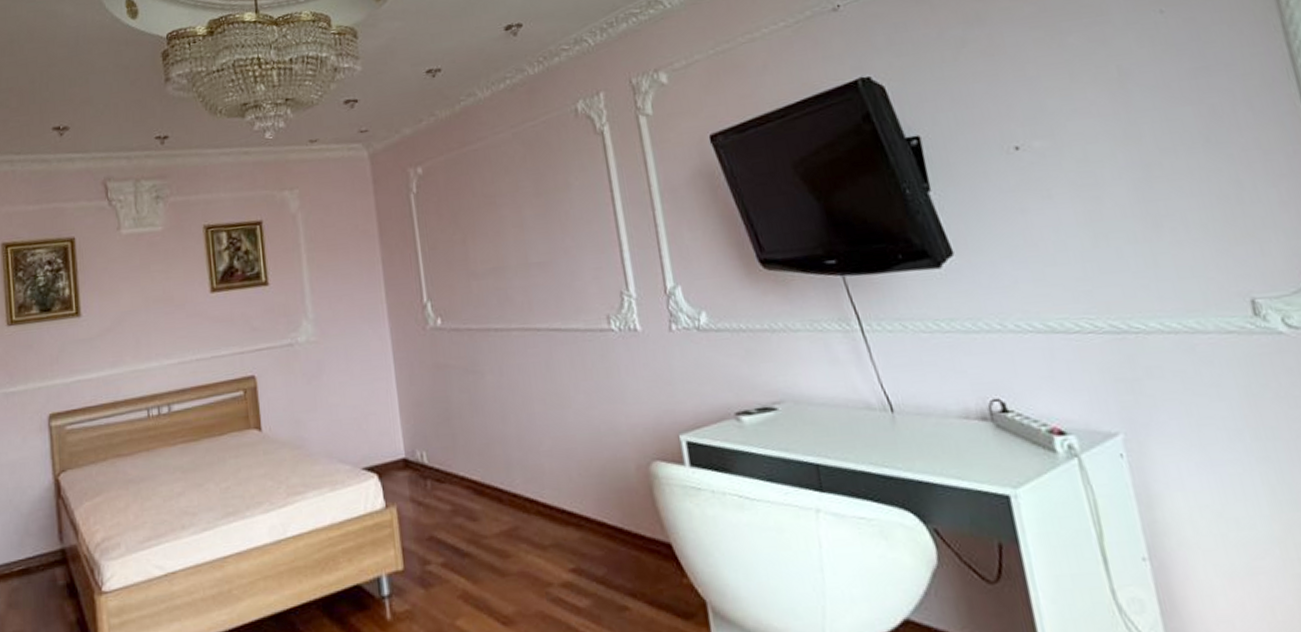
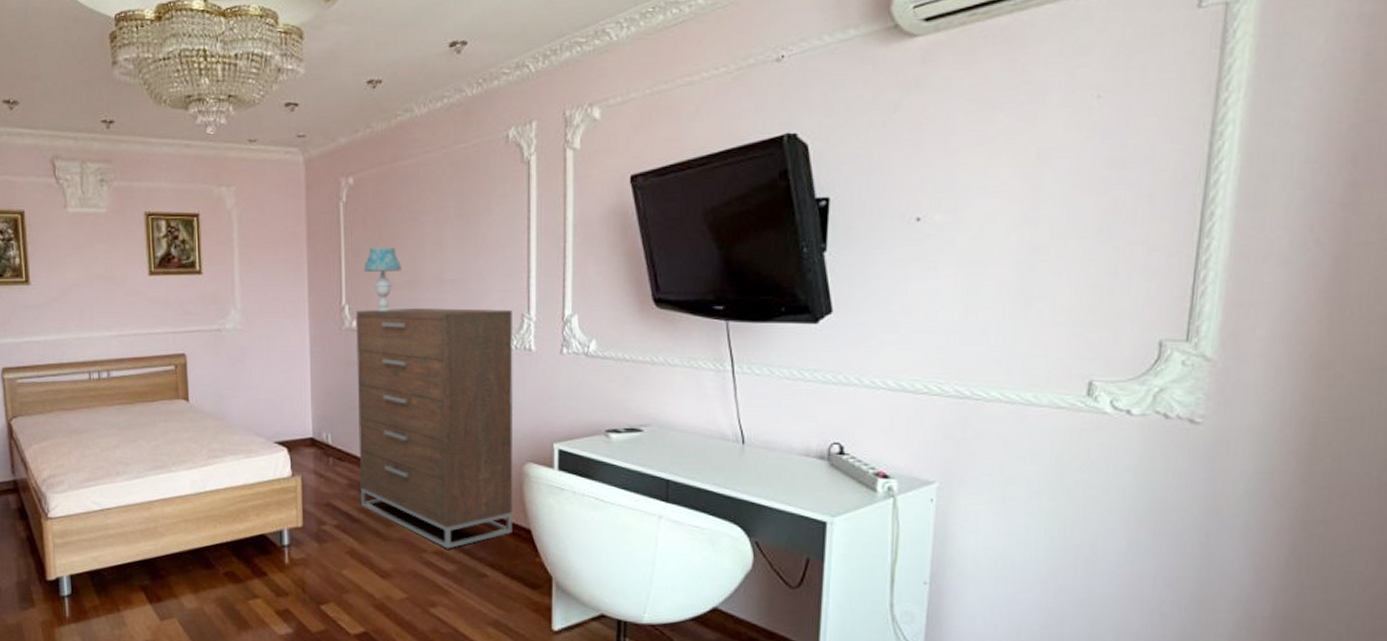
dresser: none [439,288,650,579] -> present [355,308,514,549]
table lamp: none [442,234,484,306] -> present [363,246,402,311]

